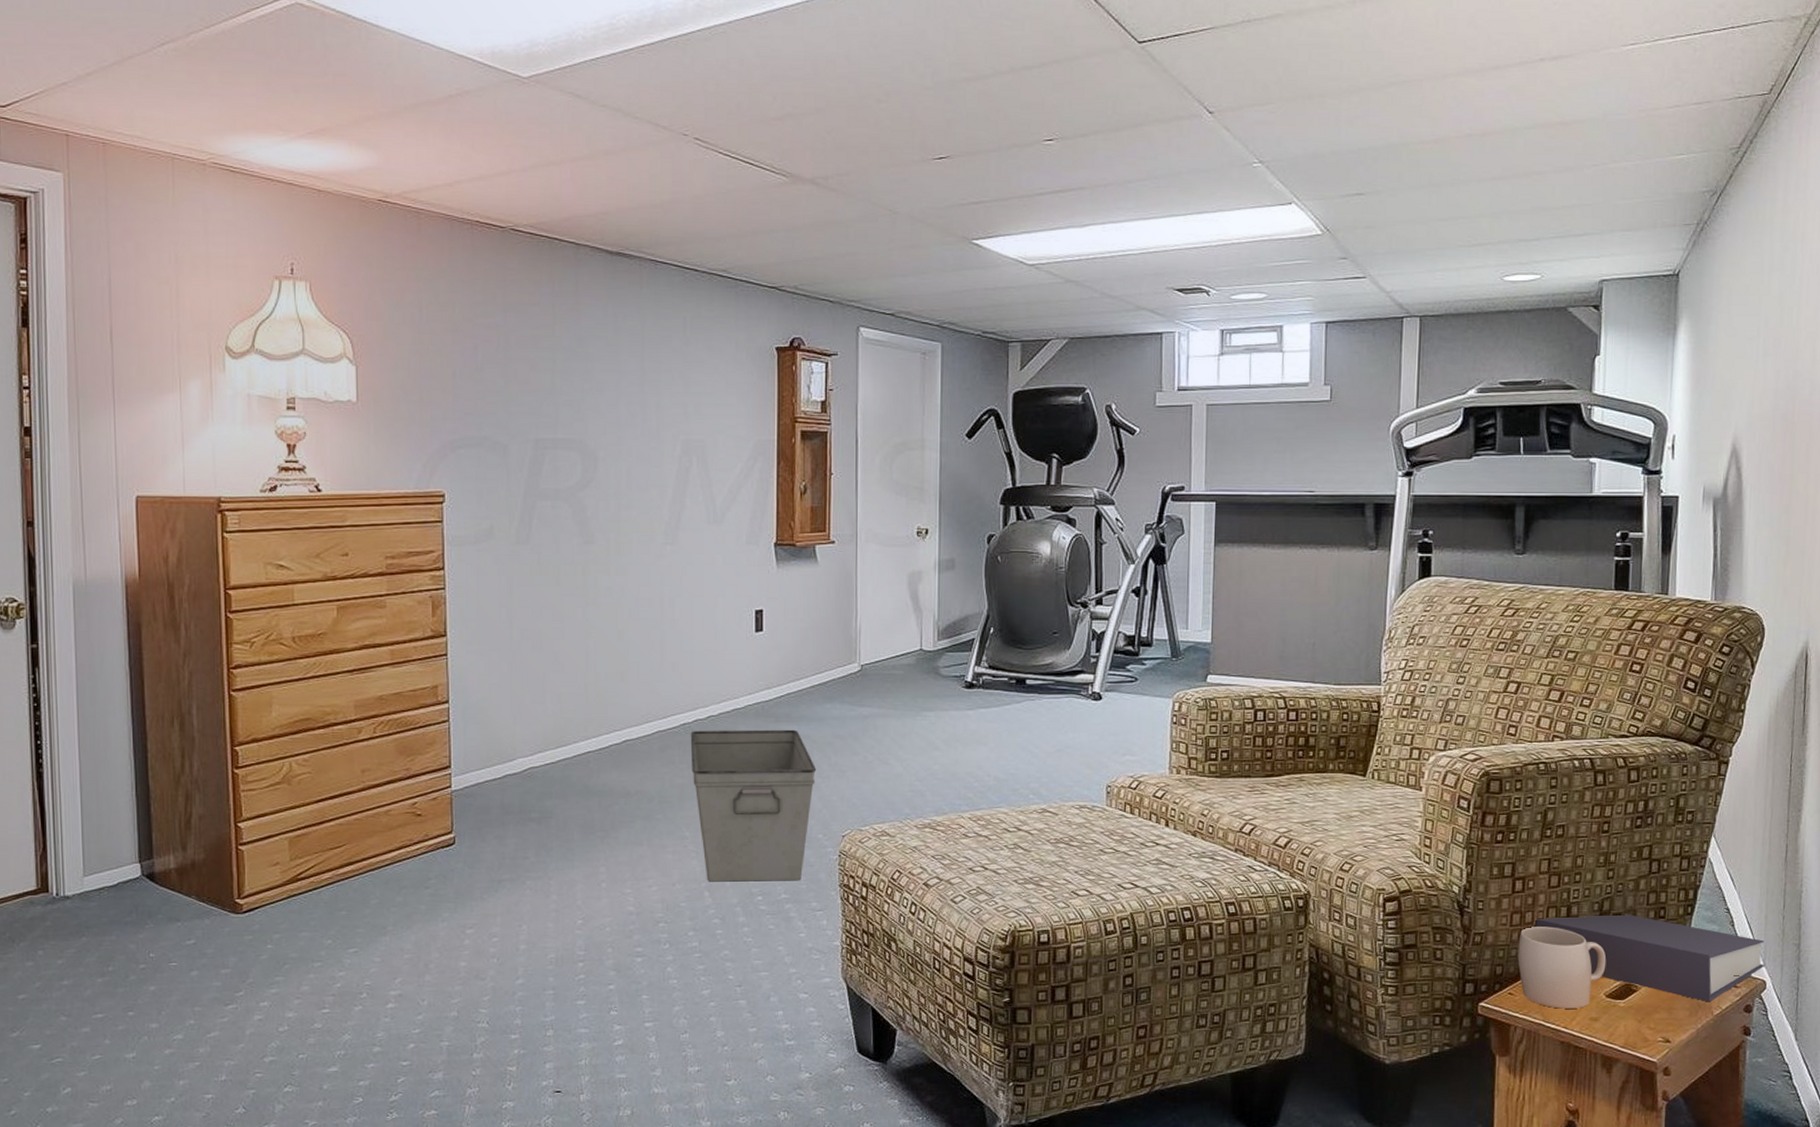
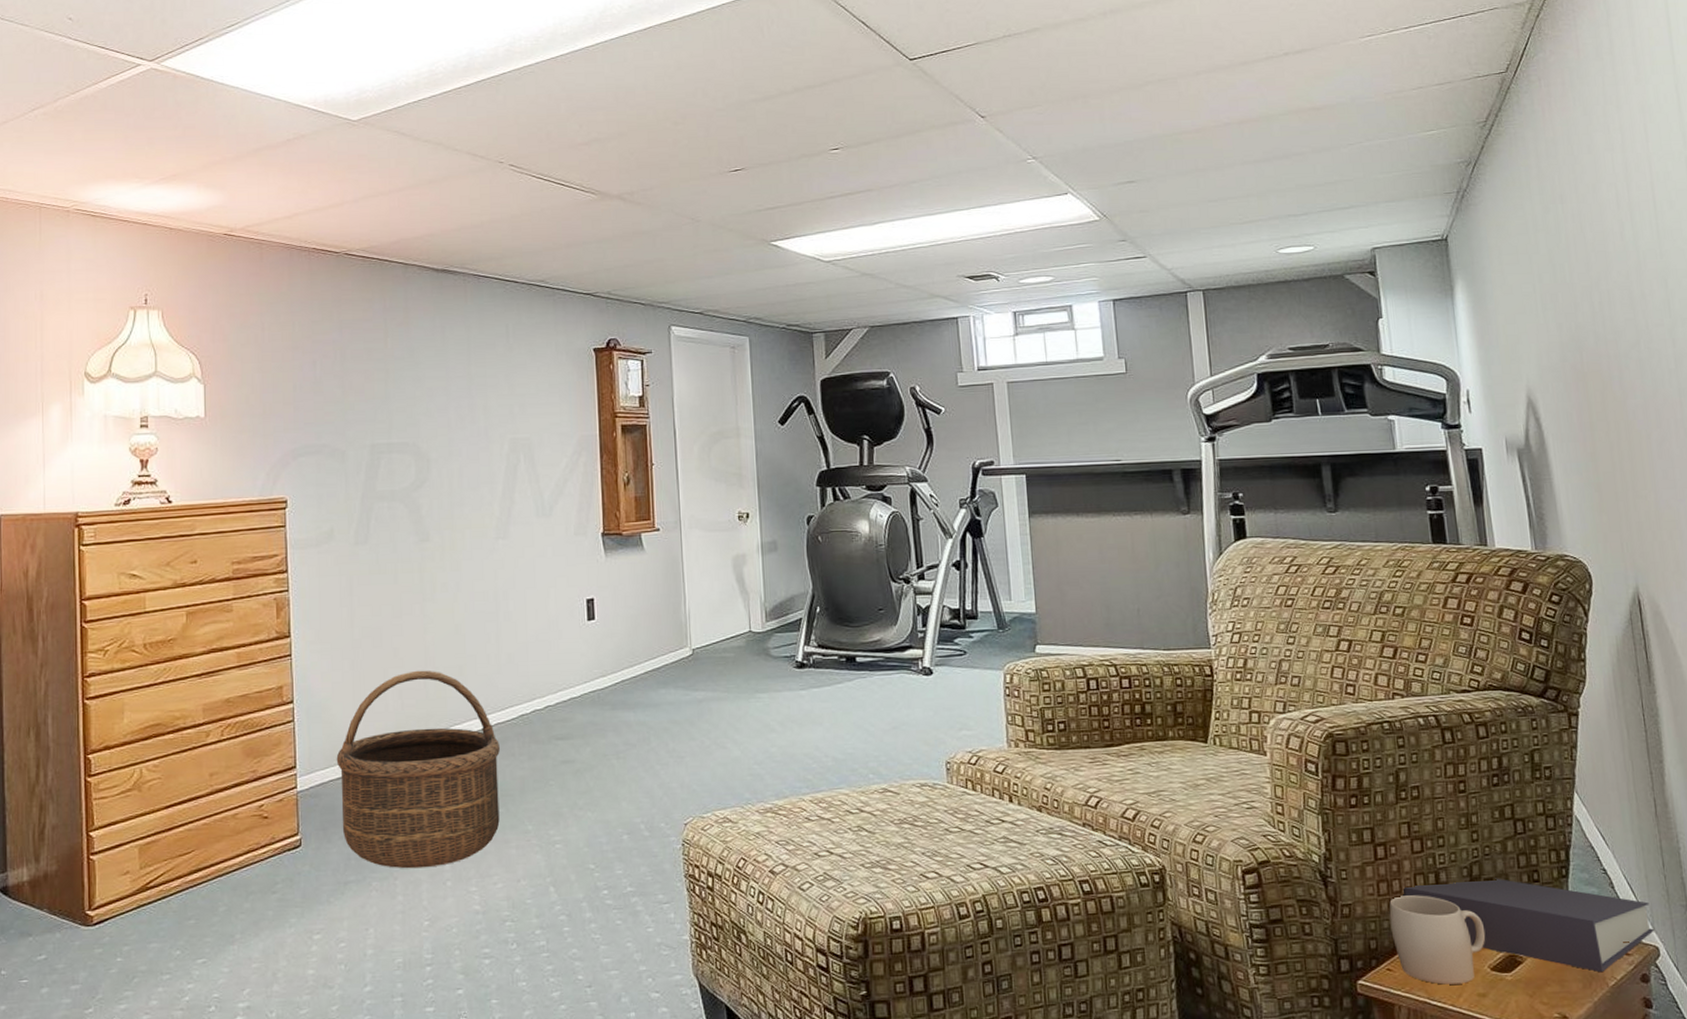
basket: none [492,675,660,870] -> present [336,670,500,869]
storage bin: present [690,729,817,882] -> none [529,716,655,877]

